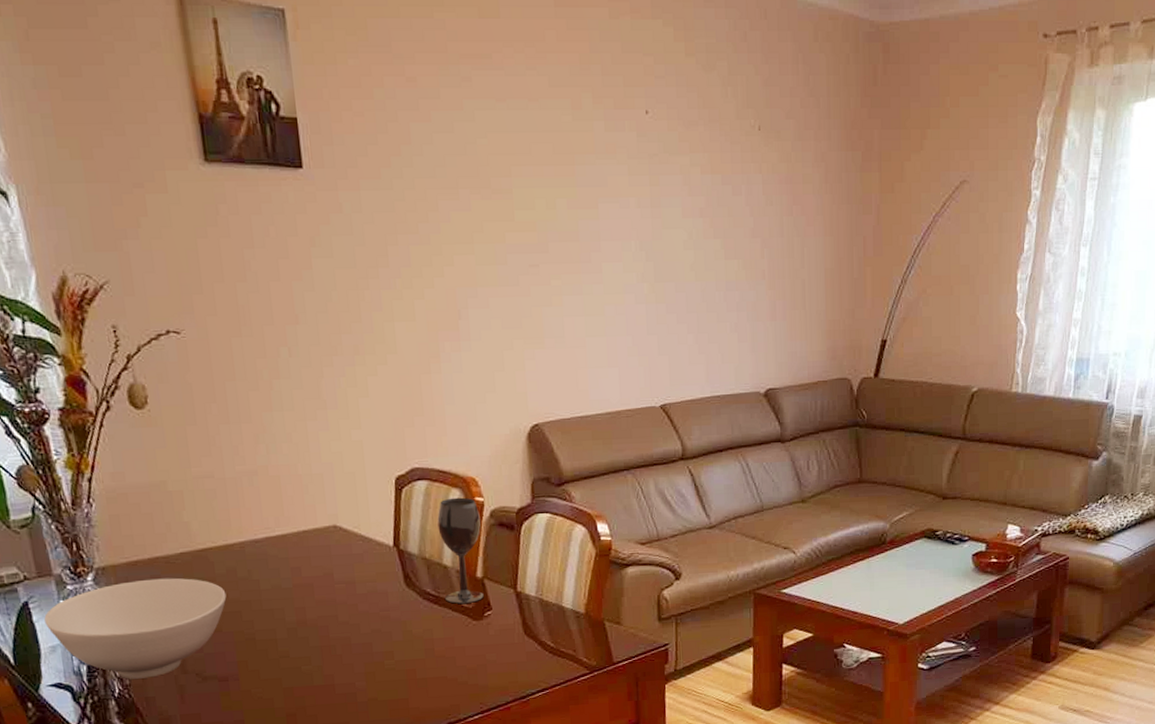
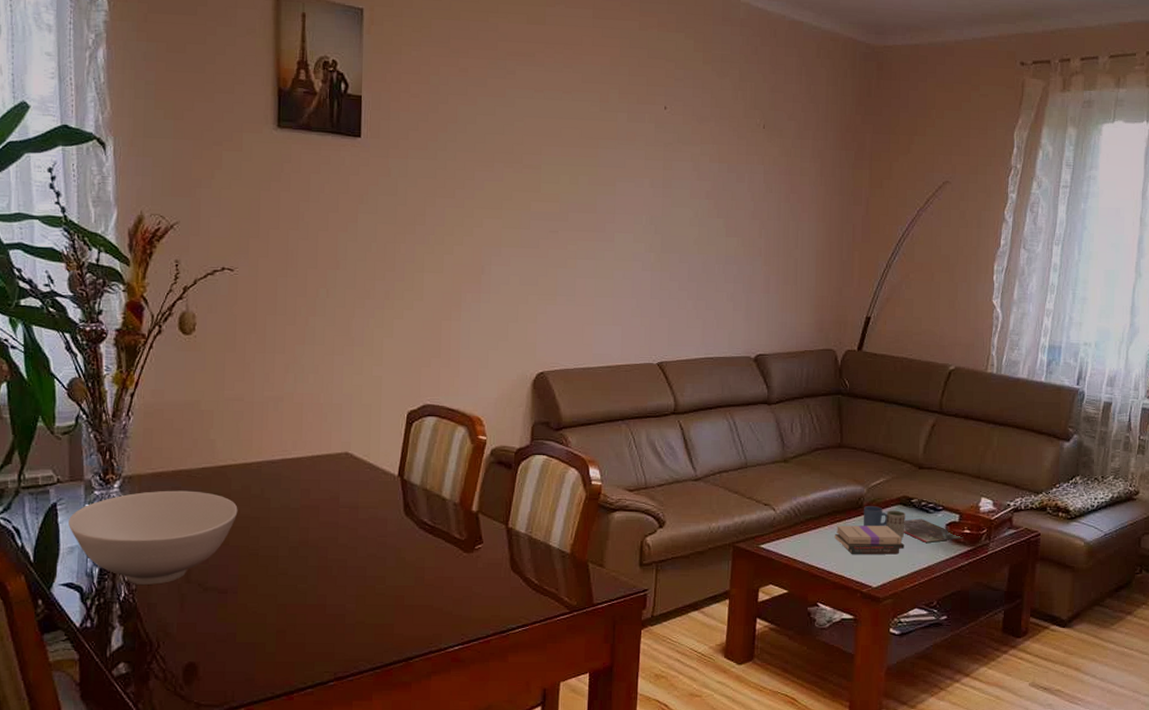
wine glass: present [437,497,484,604] -> none [439,434,481,535]
books: none [858,561,931,593] -> present [834,525,905,555]
mug: none [886,540,912,563] -> present [863,505,888,527]
cup: none [910,544,930,573] -> present [885,510,905,539]
magazine: none [929,550,991,576] -> present [904,518,964,544]

